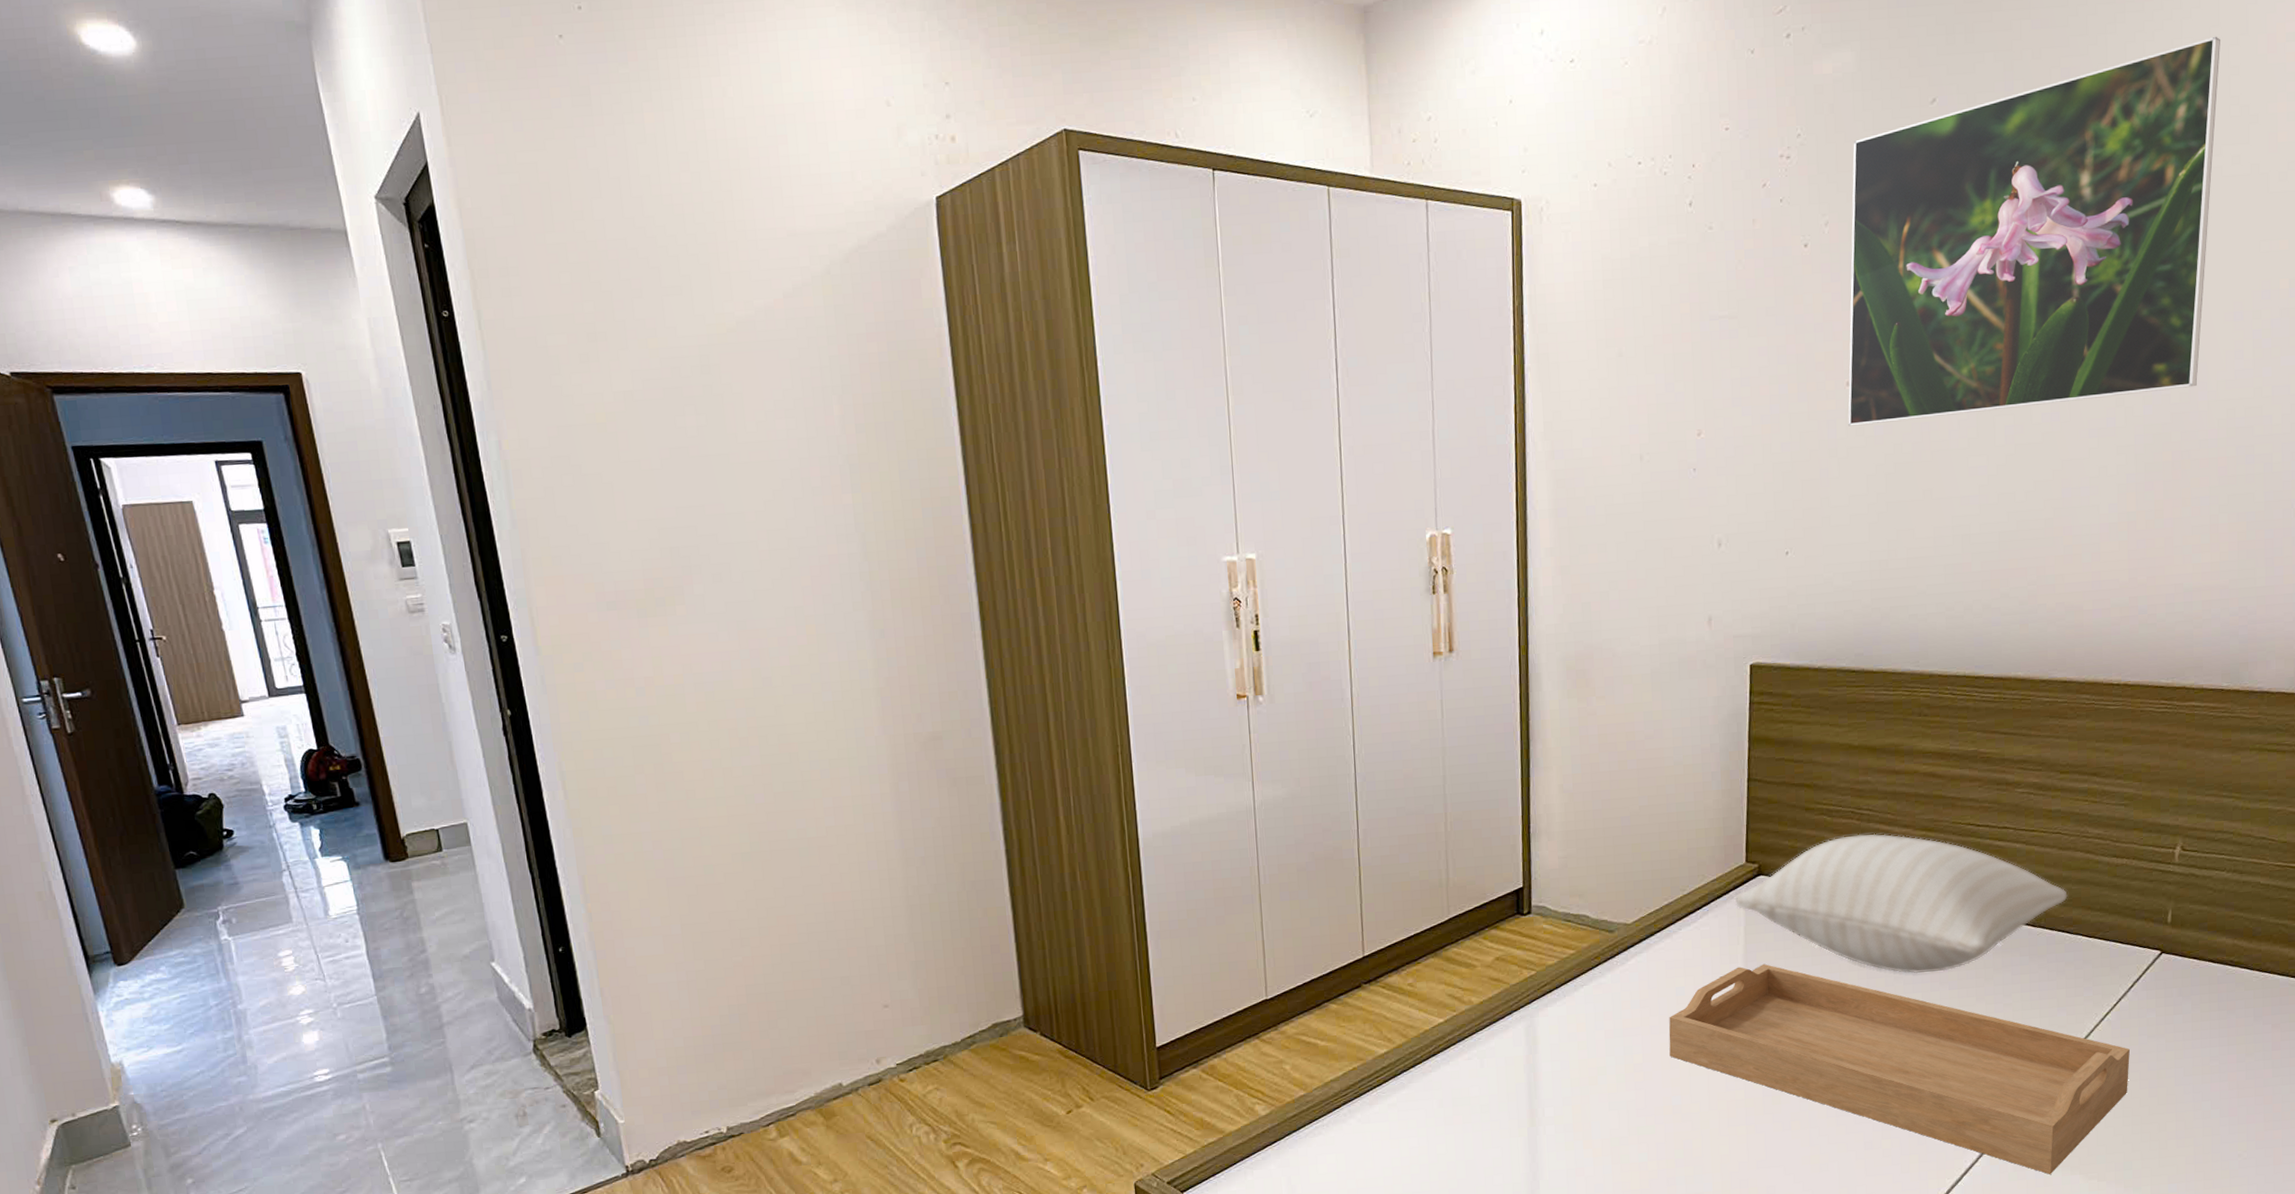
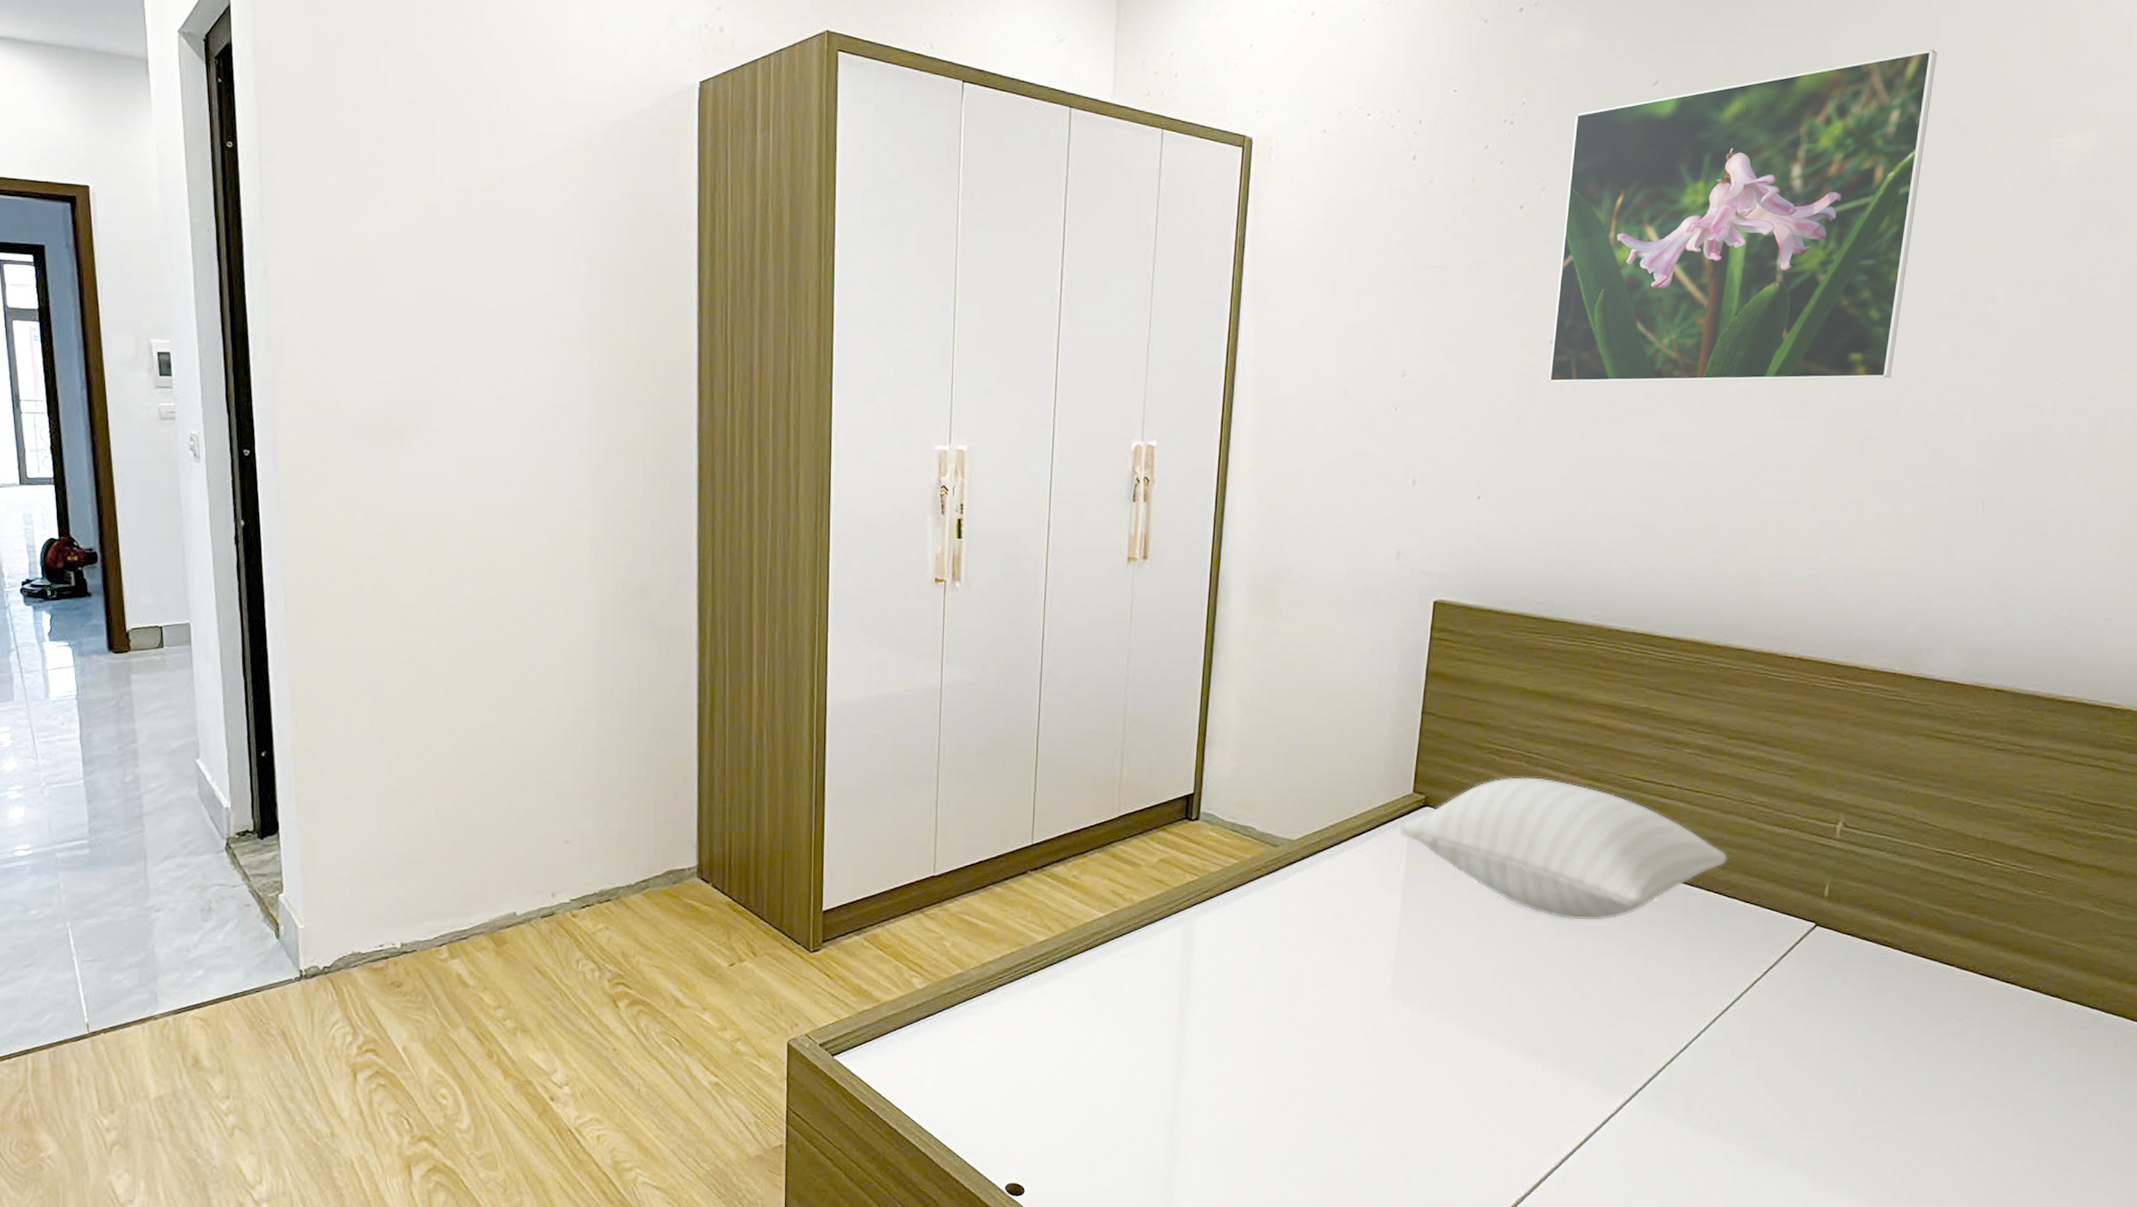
serving tray: present [1669,963,2130,1175] -> none [1322,893,1777,1133]

